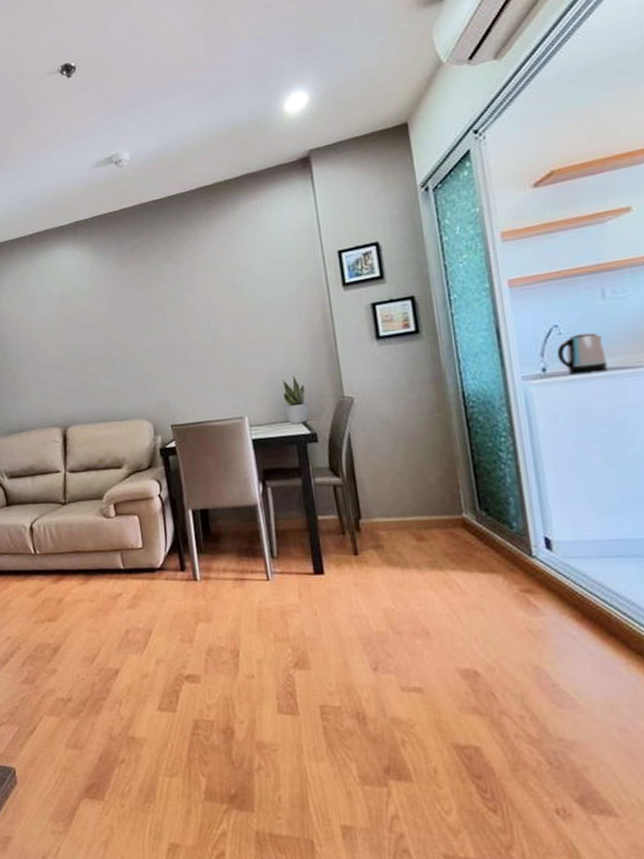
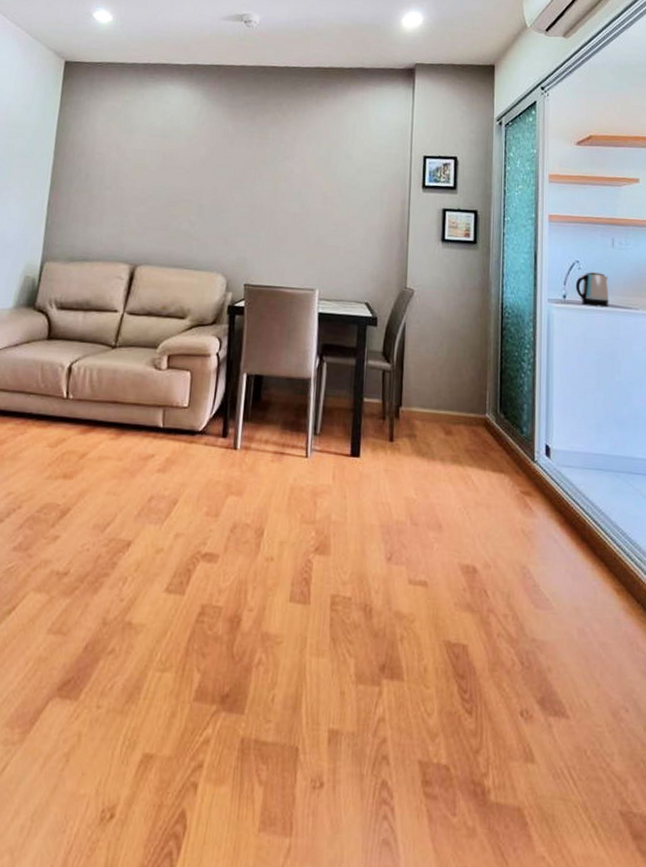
potted plant: present [283,375,310,425] -> none [353,258,375,306]

